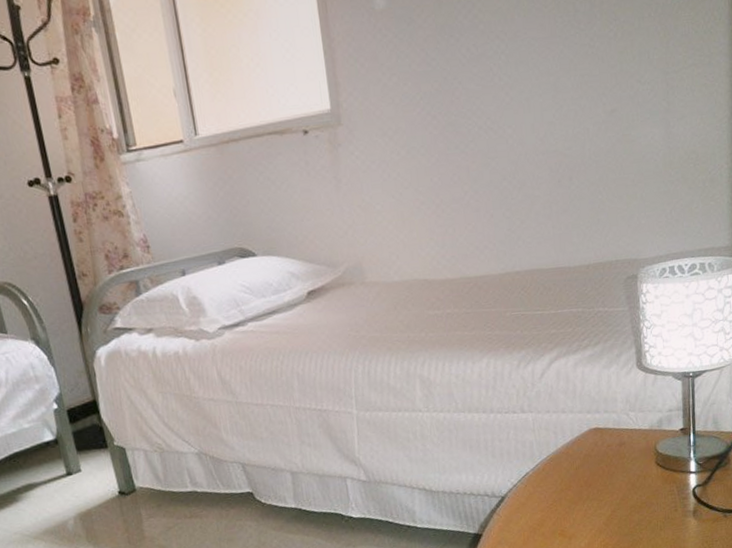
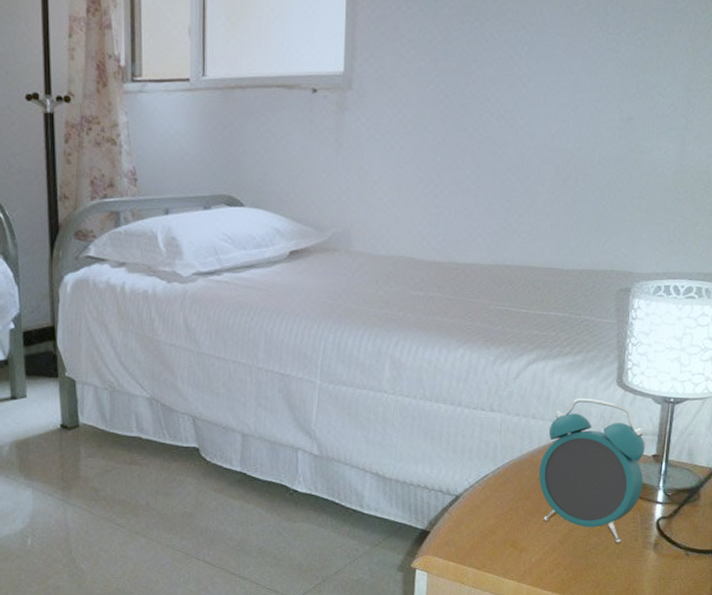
alarm clock: none [575,385,675,518] -> present [538,398,645,544]

